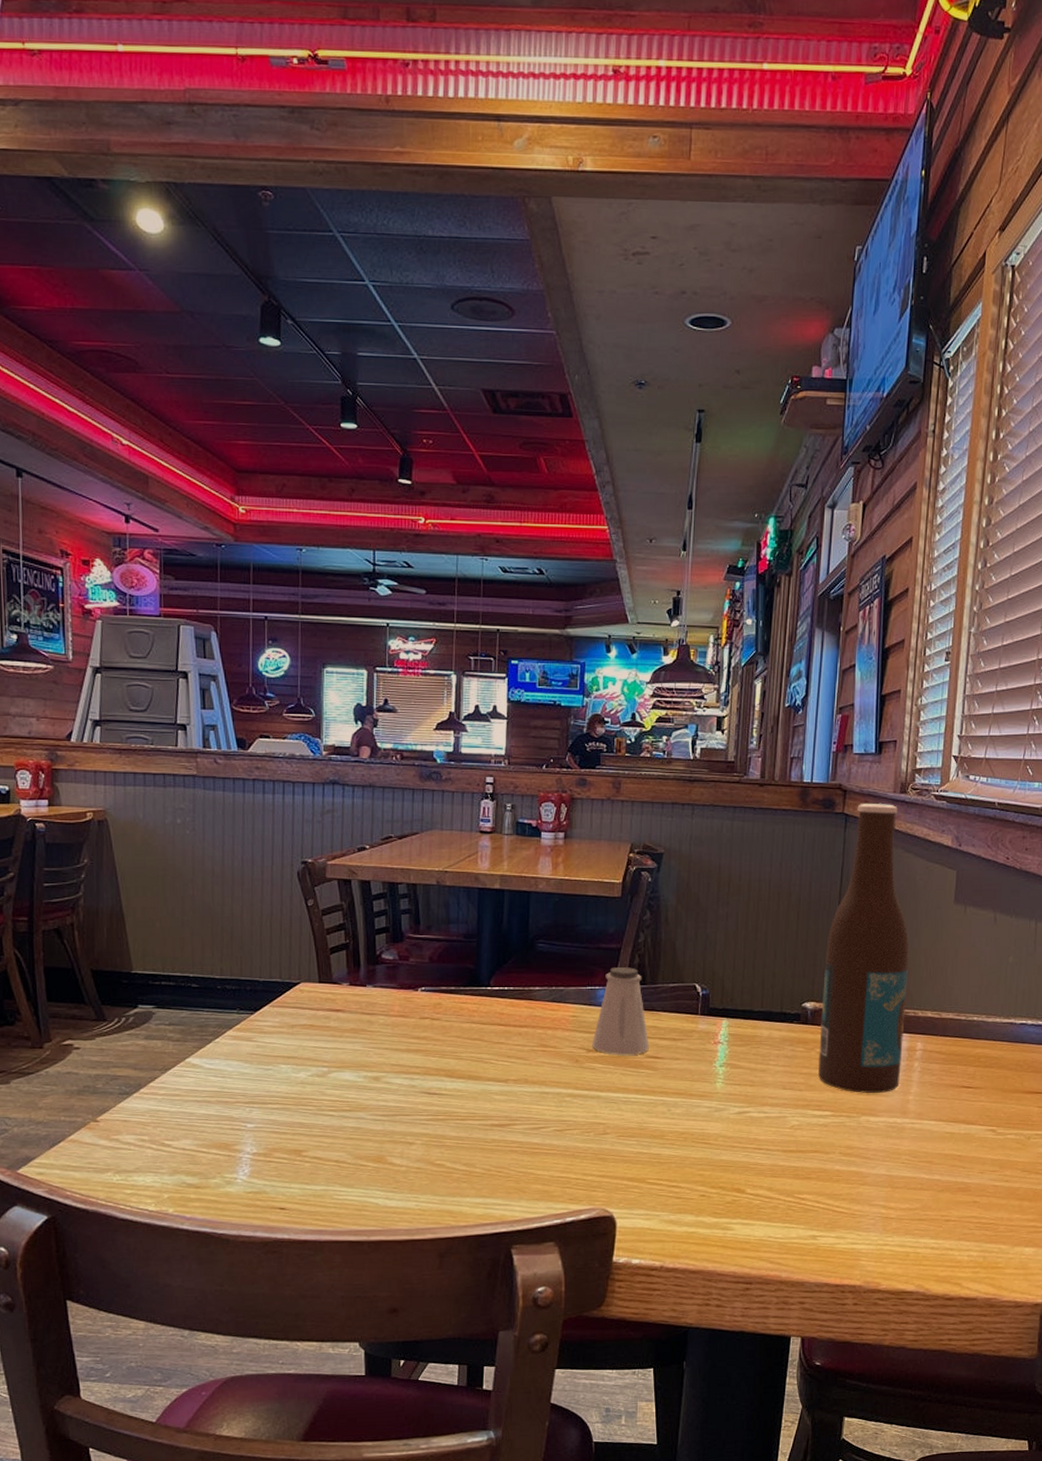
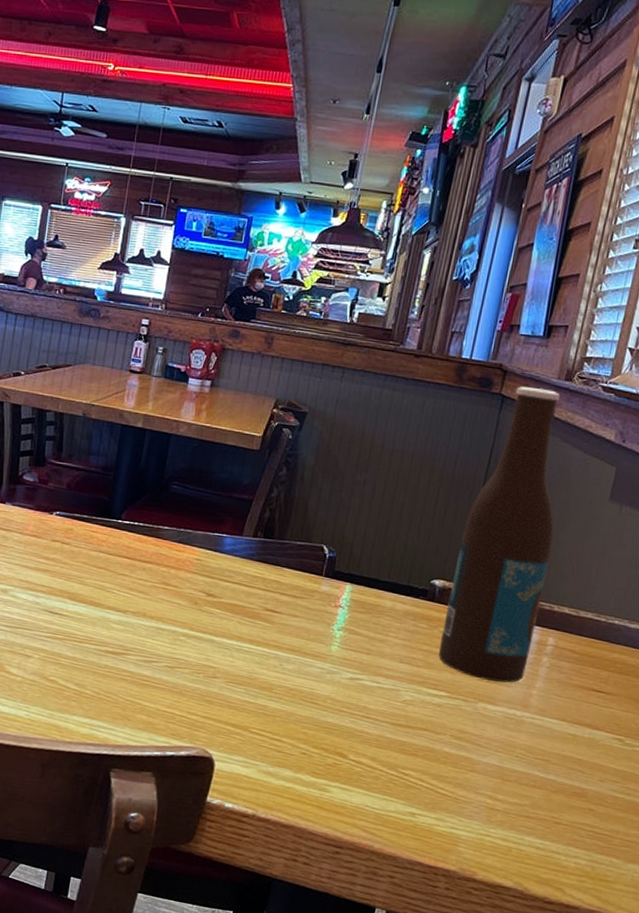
saltshaker: present [592,967,649,1055] -> none [212,518,271,606]

